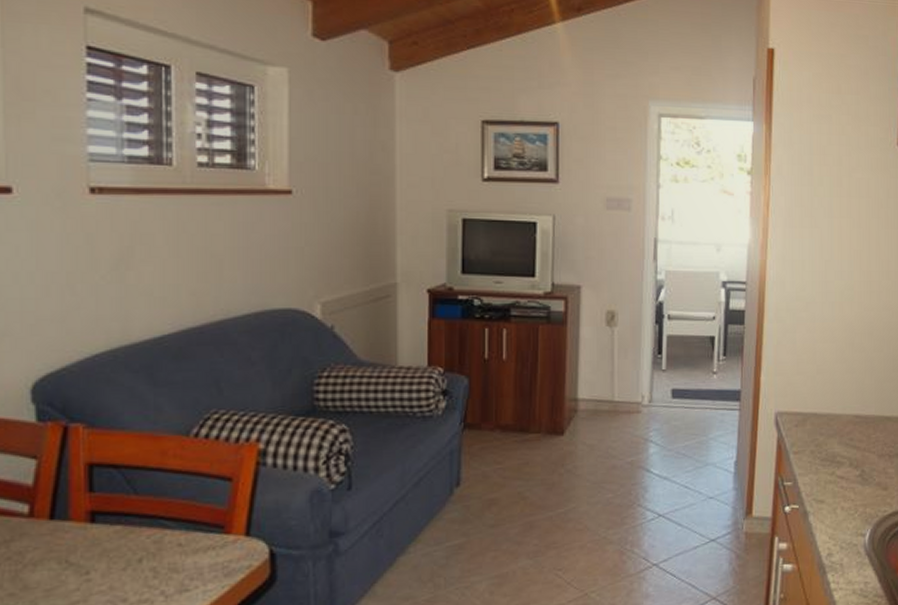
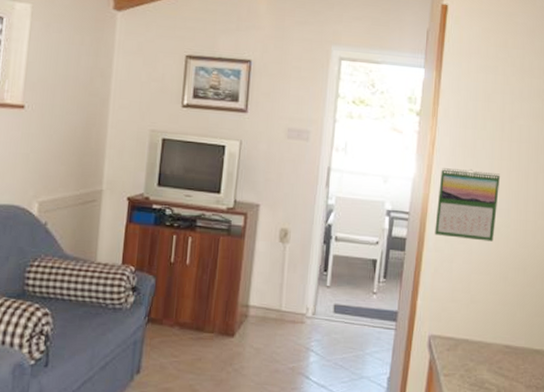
calendar: none [775,230,841,307] -> present [434,168,501,242]

